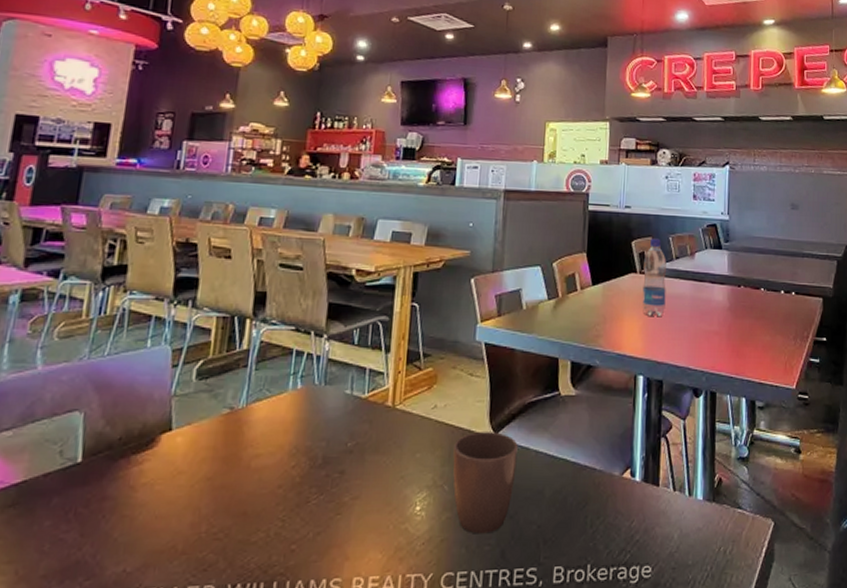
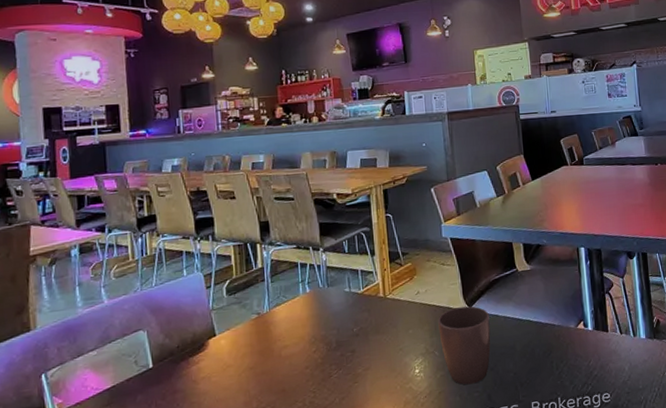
bottle: present [642,238,667,317] -> none [573,134,596,200]

